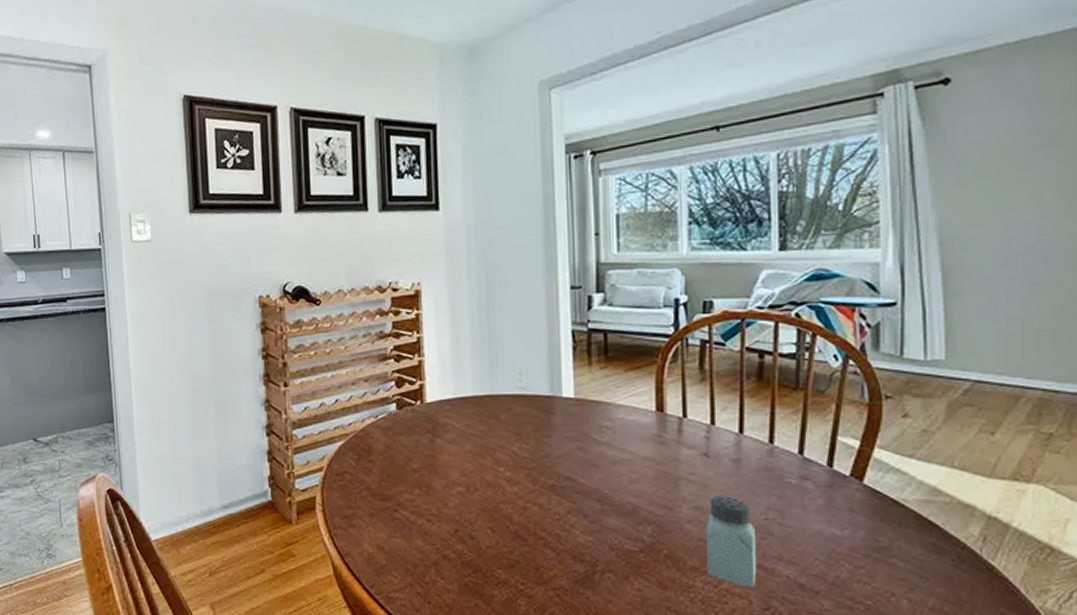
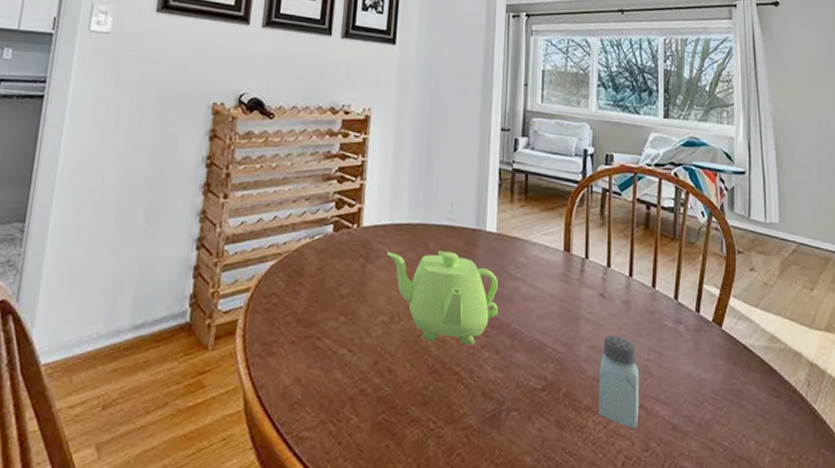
teapot: none [454,421,583,511] -> present [386,251,498,345]

